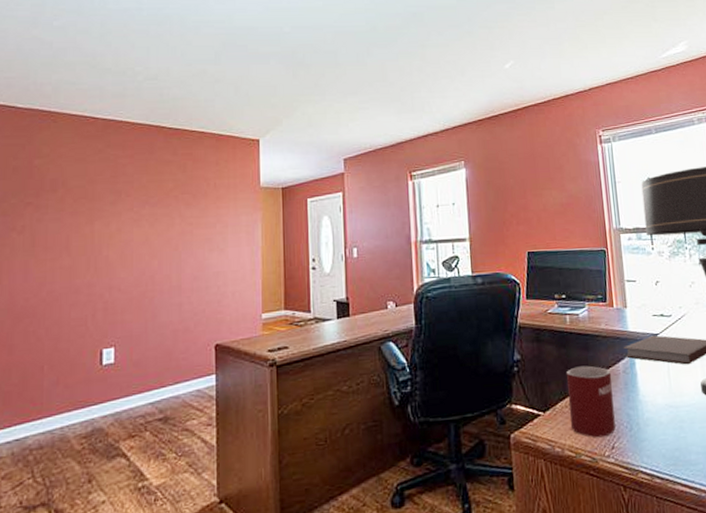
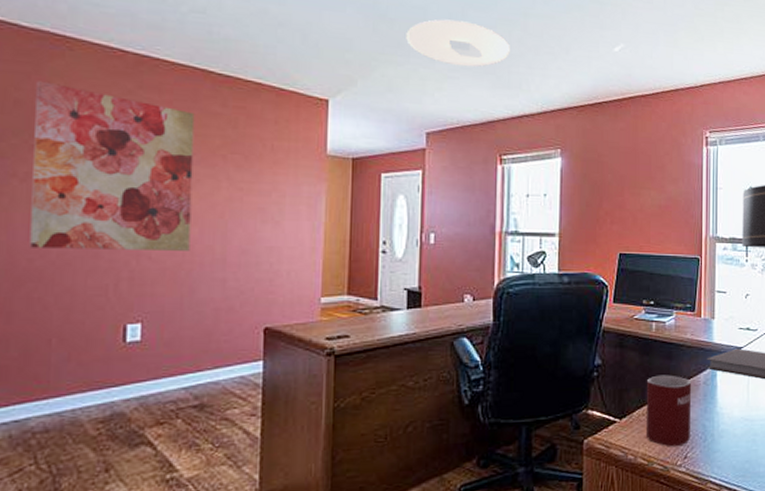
wall art: none [26,150,152,289] -> present [29,81,195,251]
ceiling light: none [321,59,413,98] -> present [406,19,511,68]

